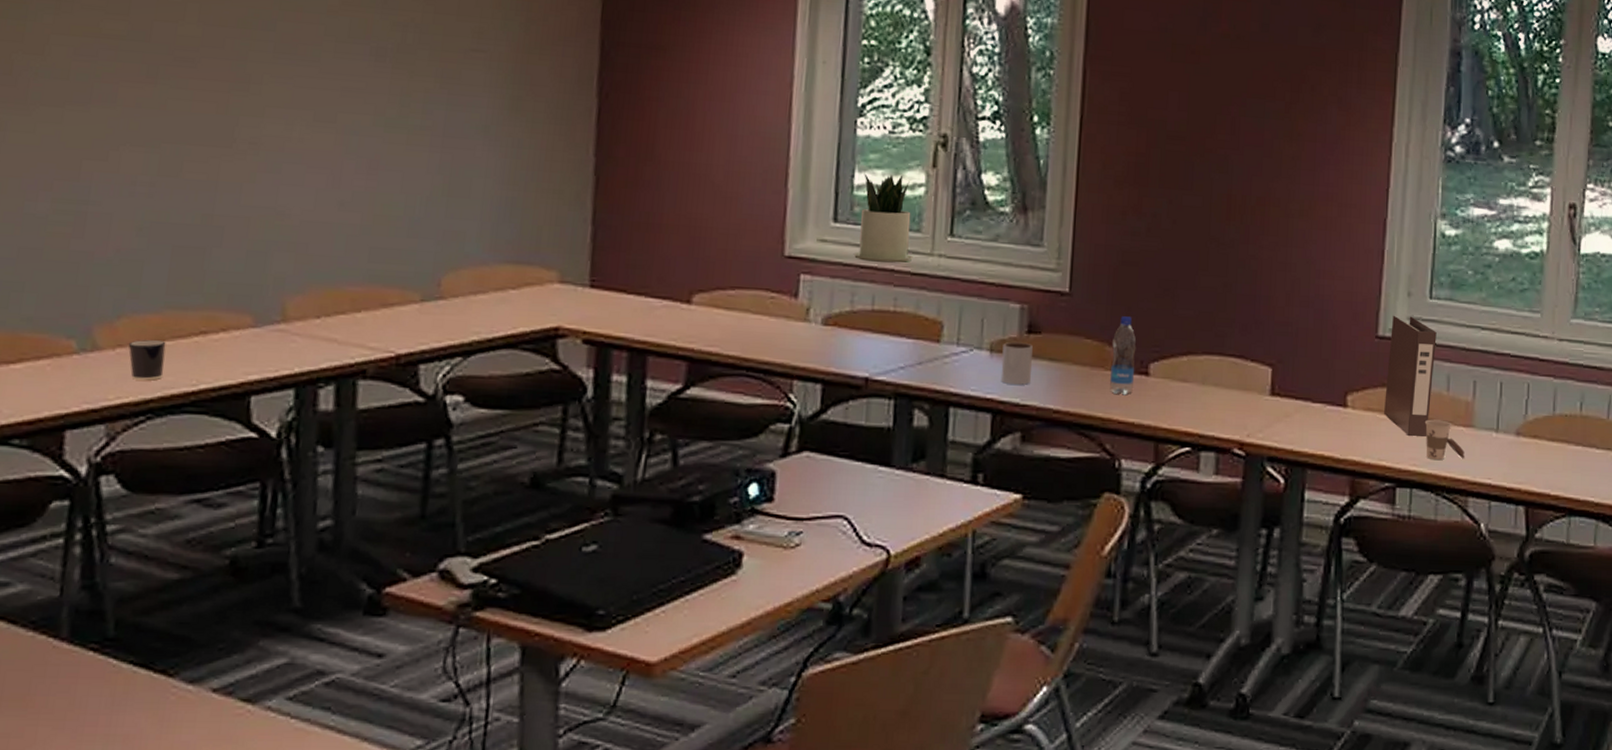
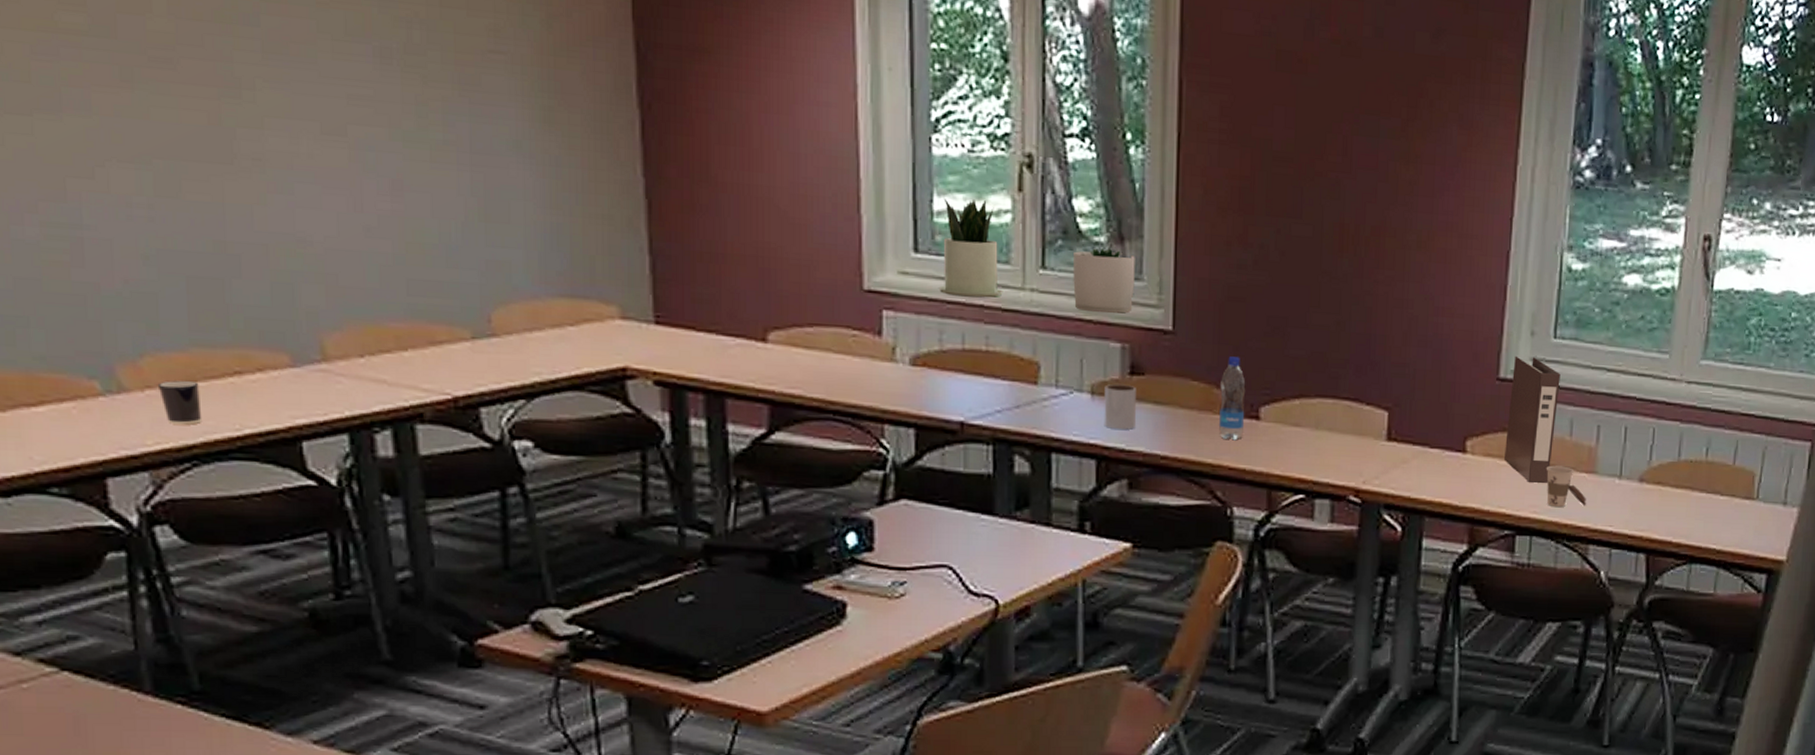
planter: none [978,217,1037,277] -> present [1073,247,1135,314]

